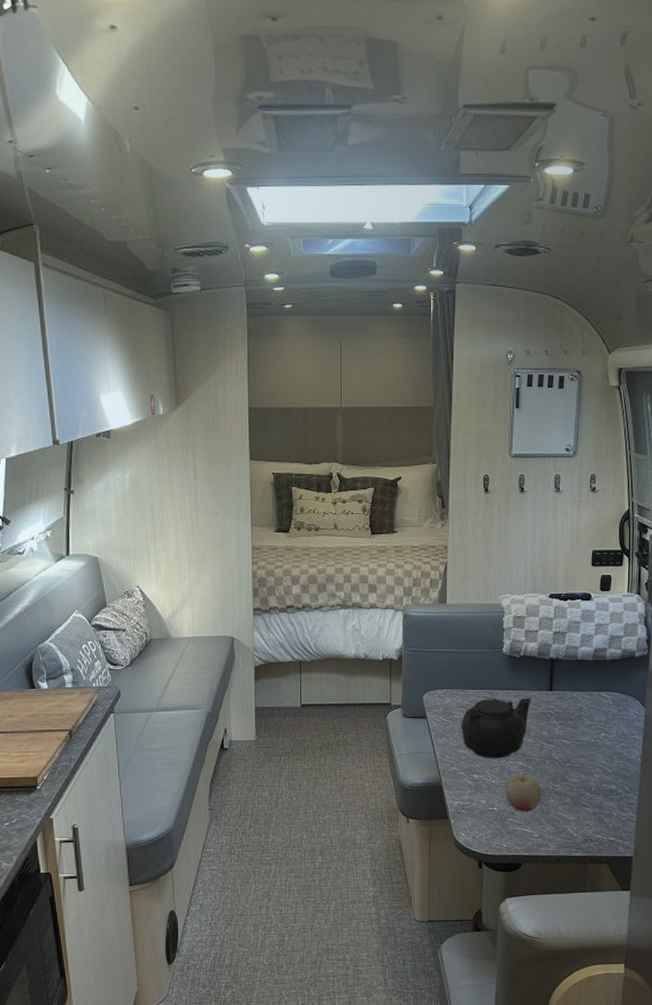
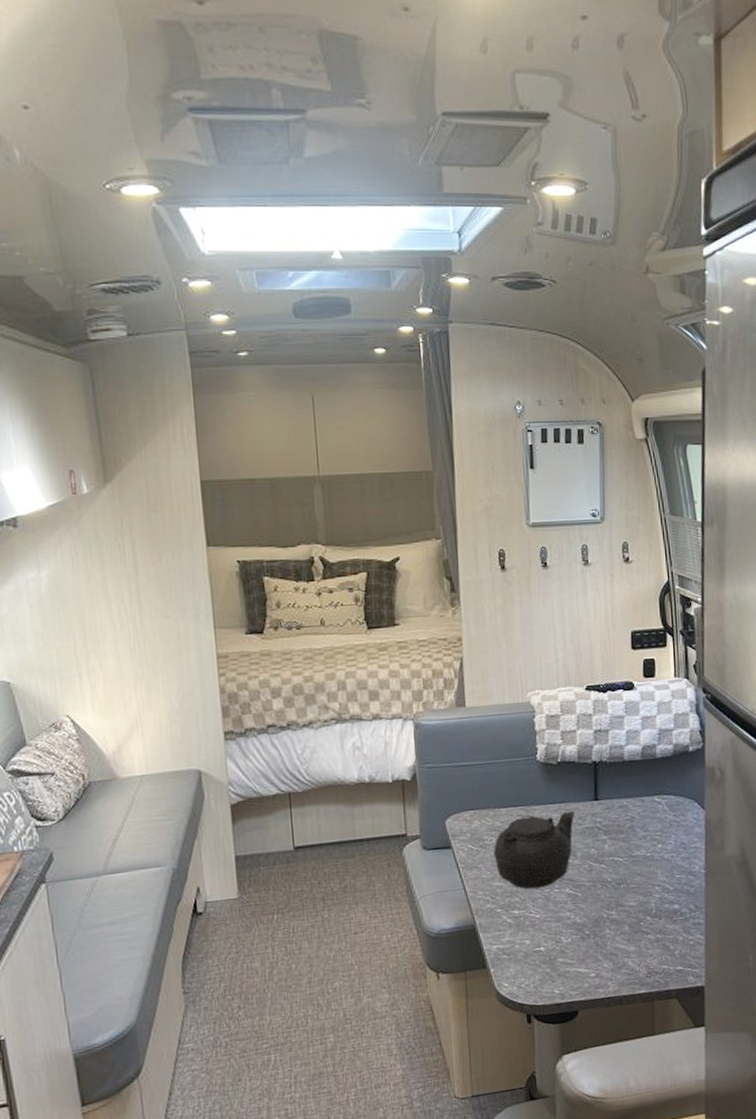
fruit: present [505,774,542,812] -> none [551,903,596,949]

